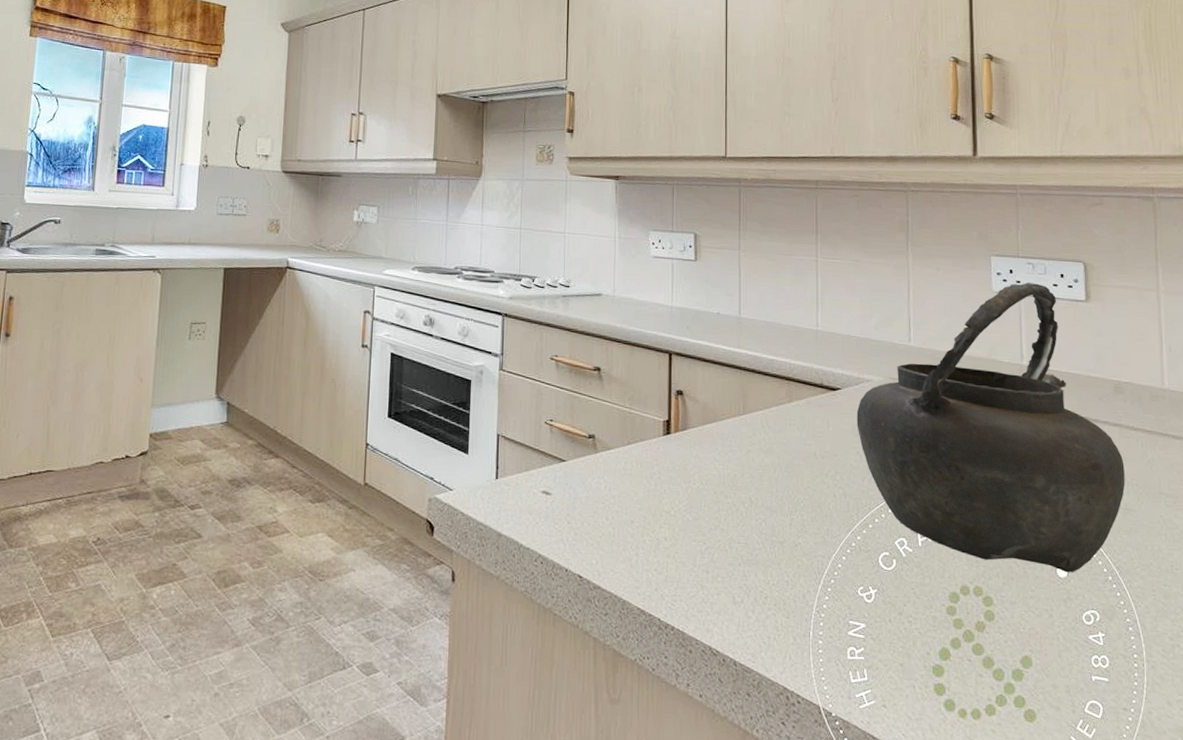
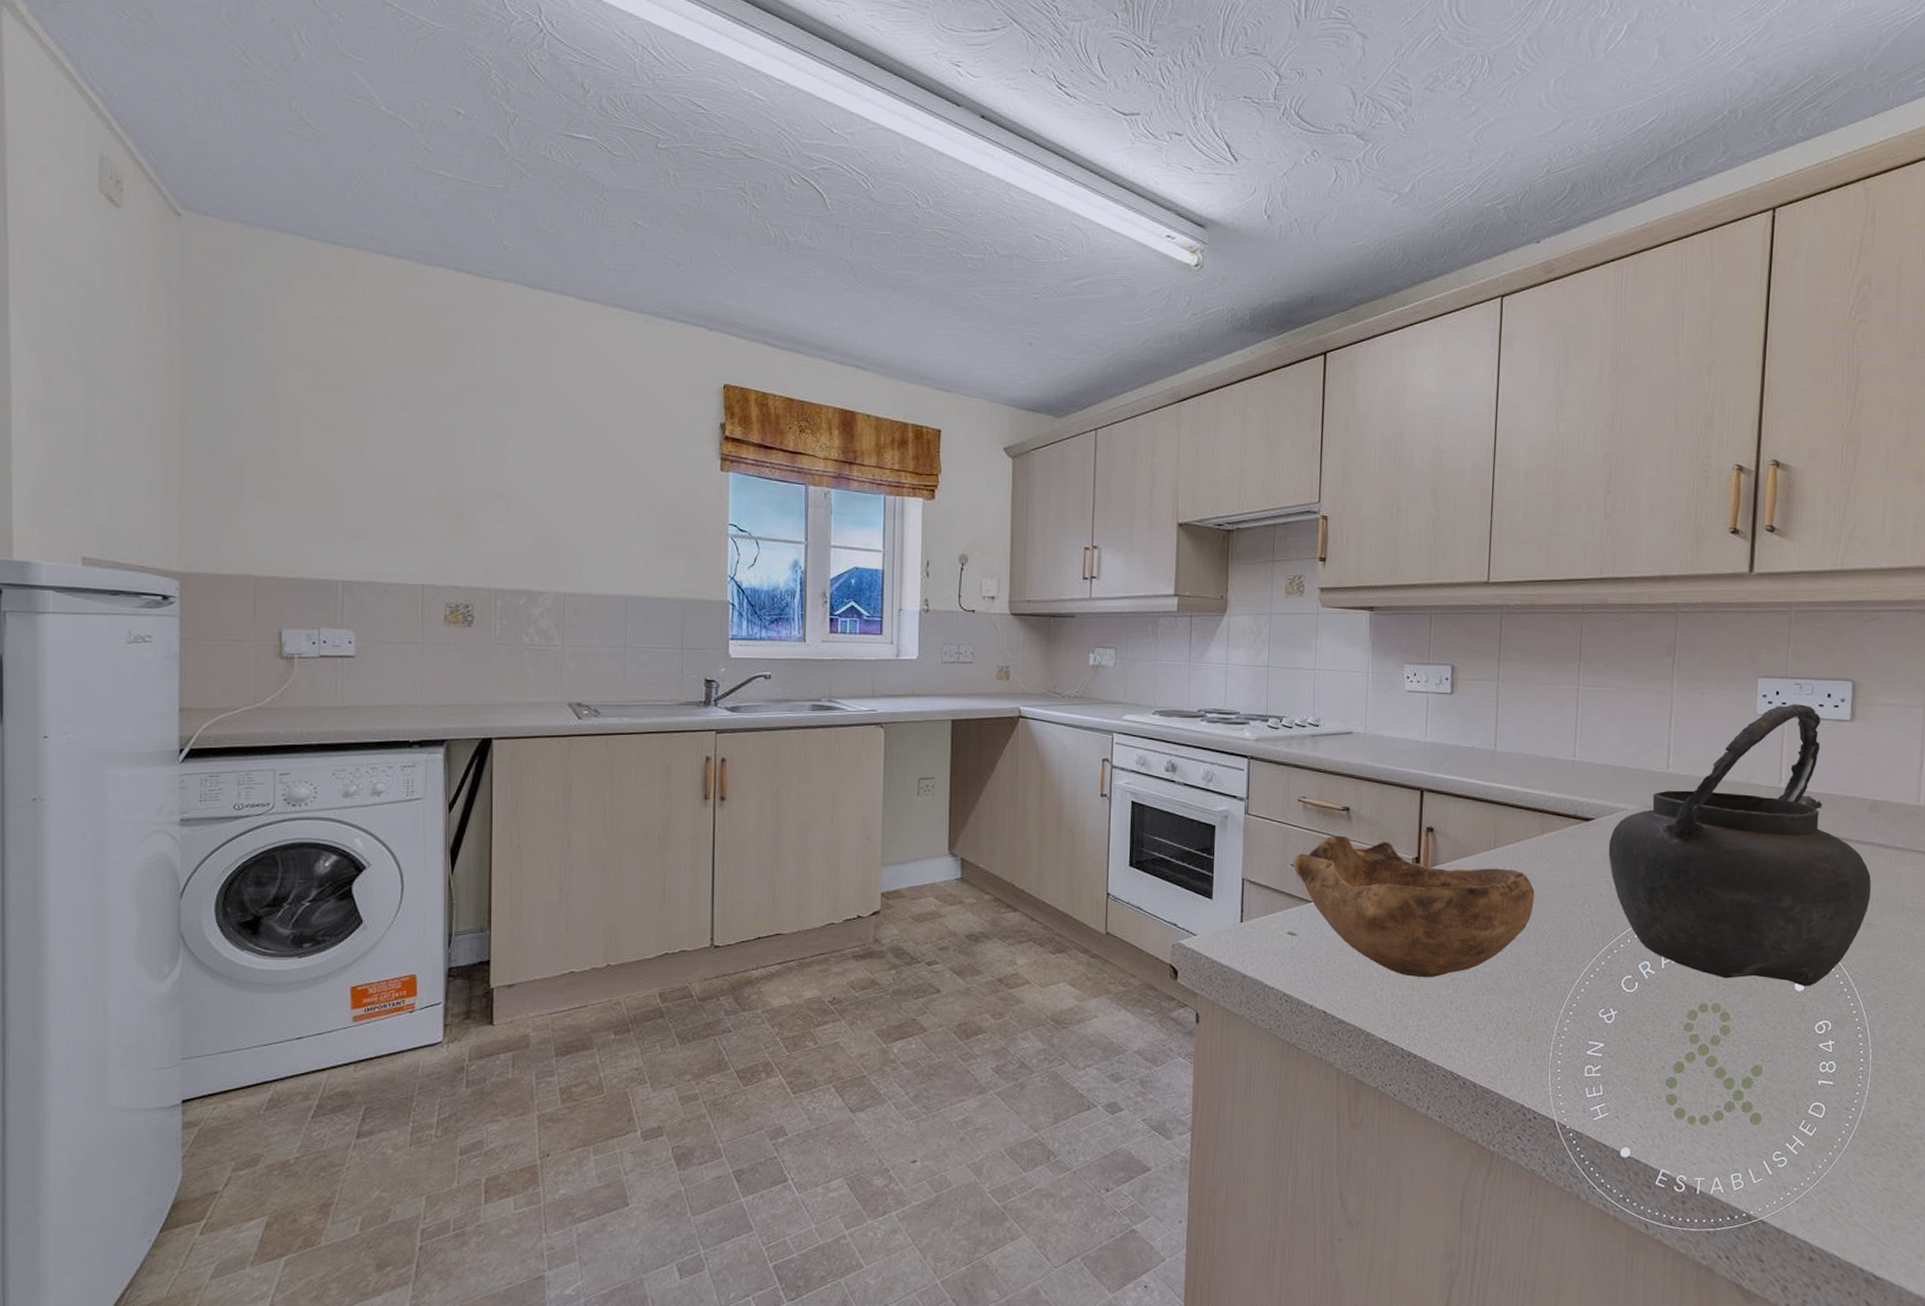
bowl: none [546,394,785,546] -> present [1293,835,1535,978]

